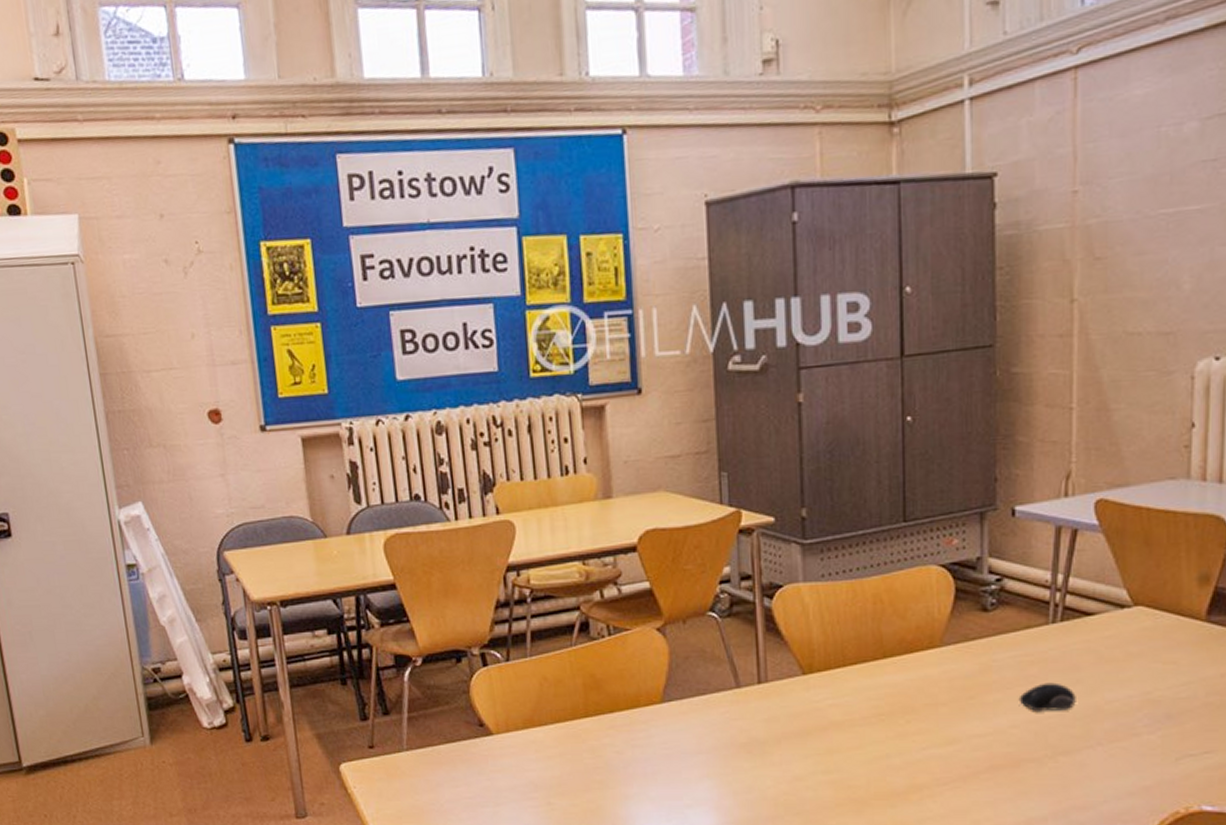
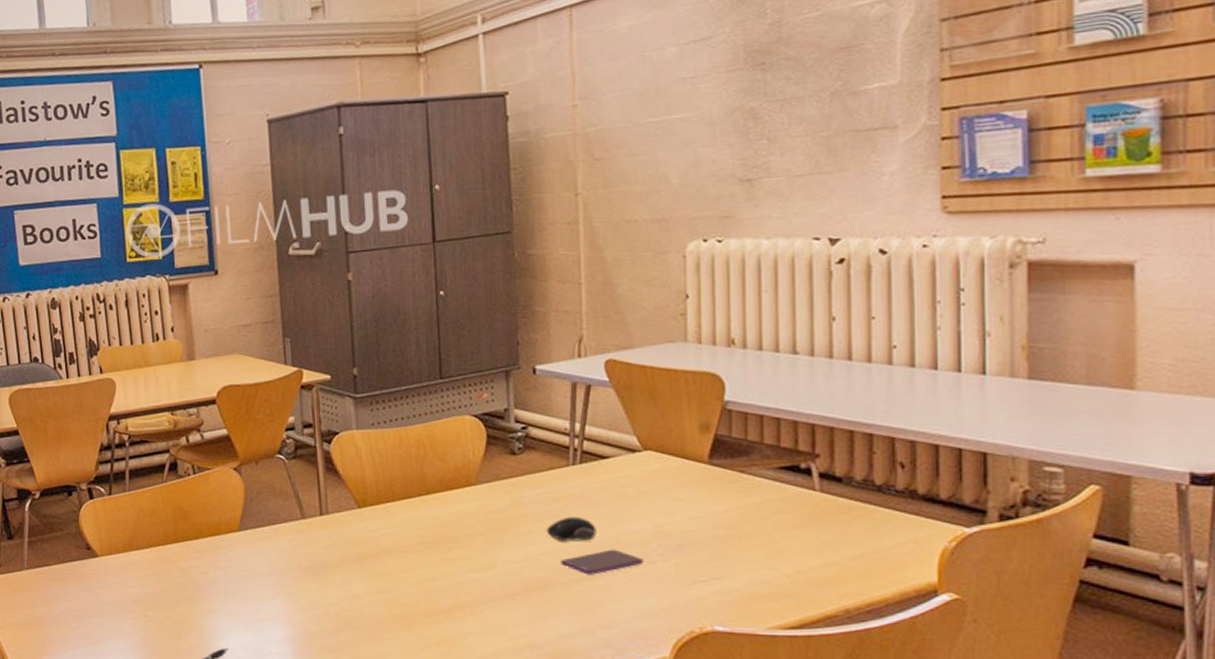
smartphone: none [1032,720,1127,750] -> present [560,549,644,575]

